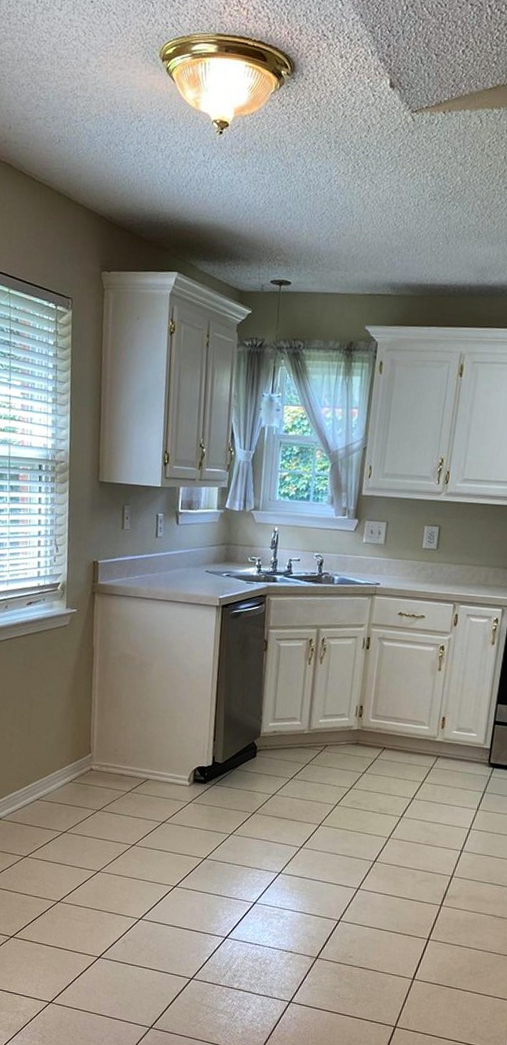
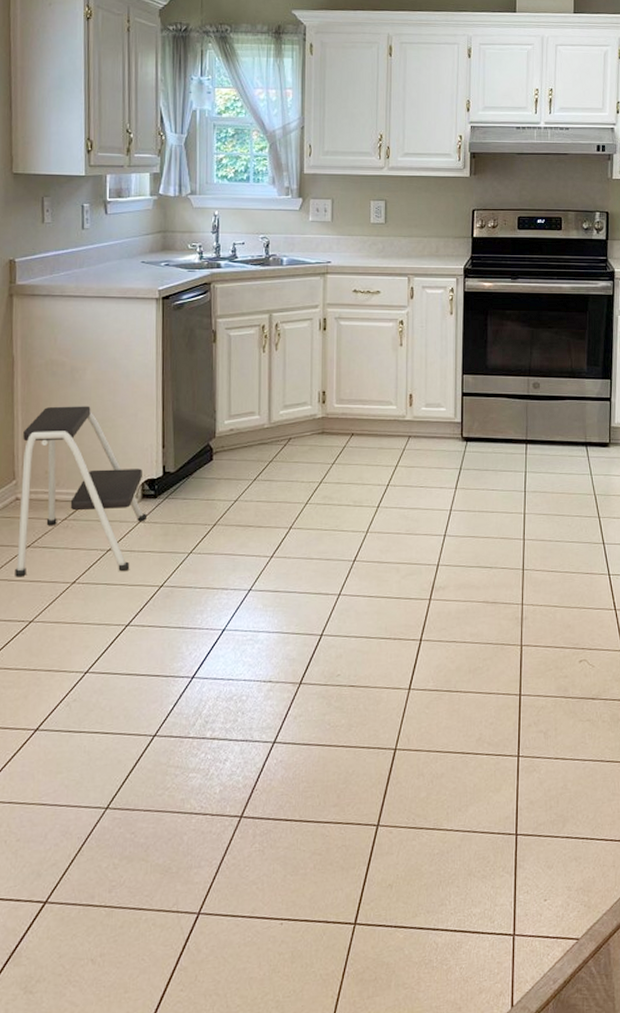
step stool: none [87,694,196,842] -> present [15,406,146,577]

